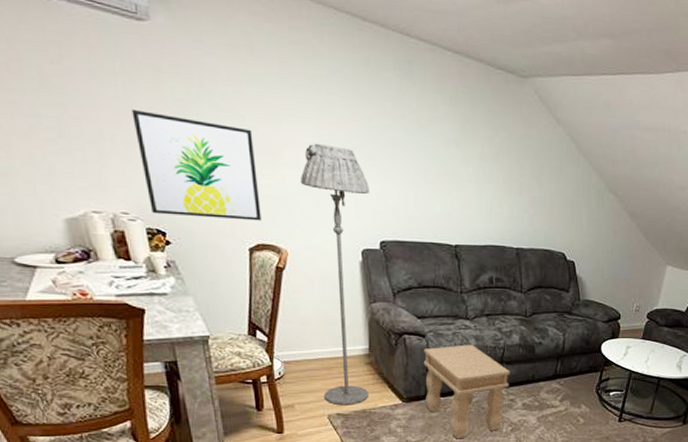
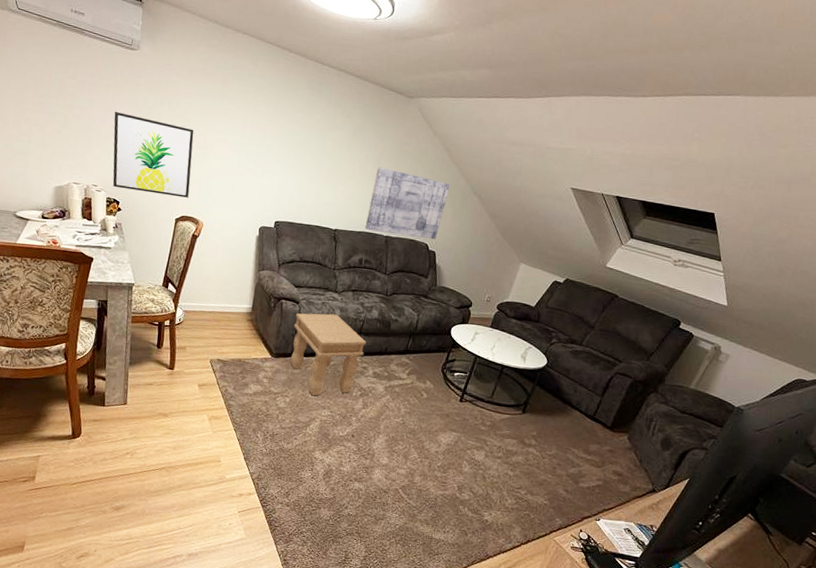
floor lamp: present [300,143,369,406] -> none [210,142,274,354]
wall art: none [490,165,583,248] -> present [365,167,451,240]

